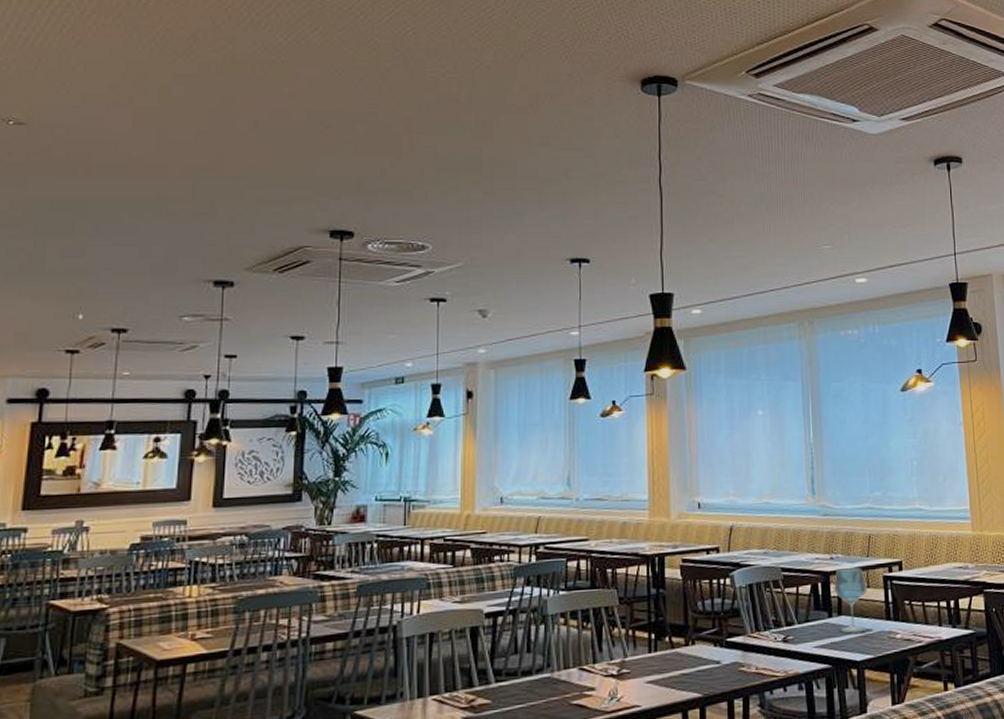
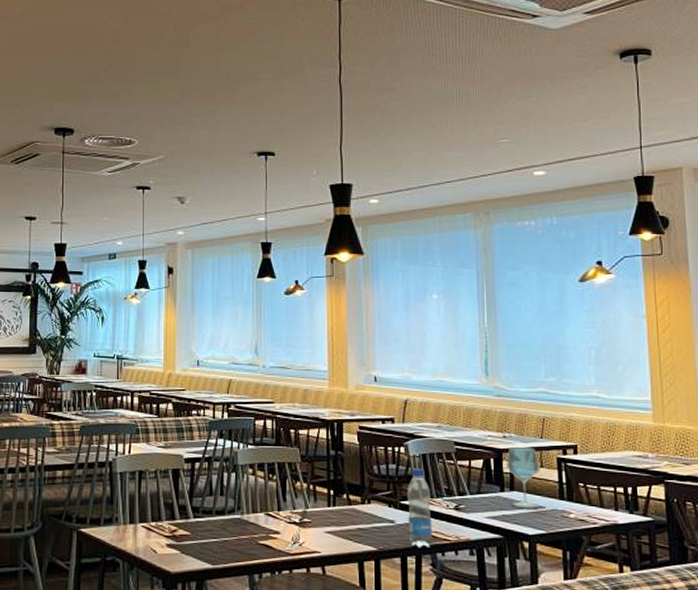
bottle: none [734,599,760,689] -> present [408,468,432,548]

